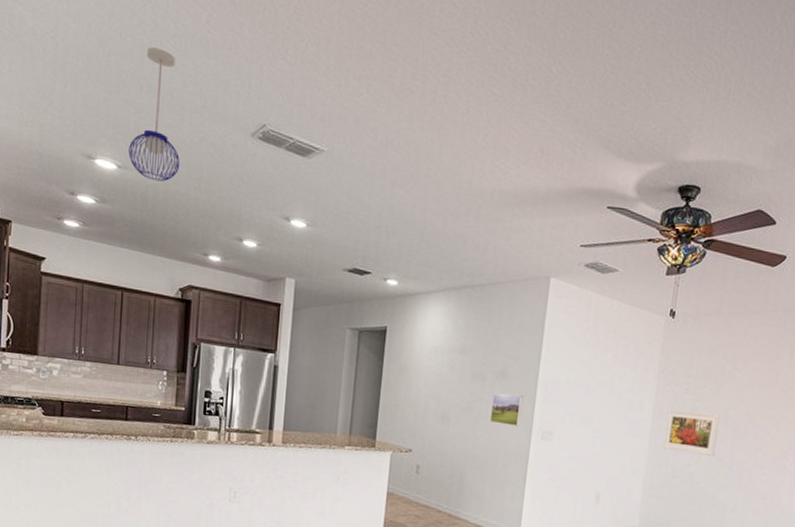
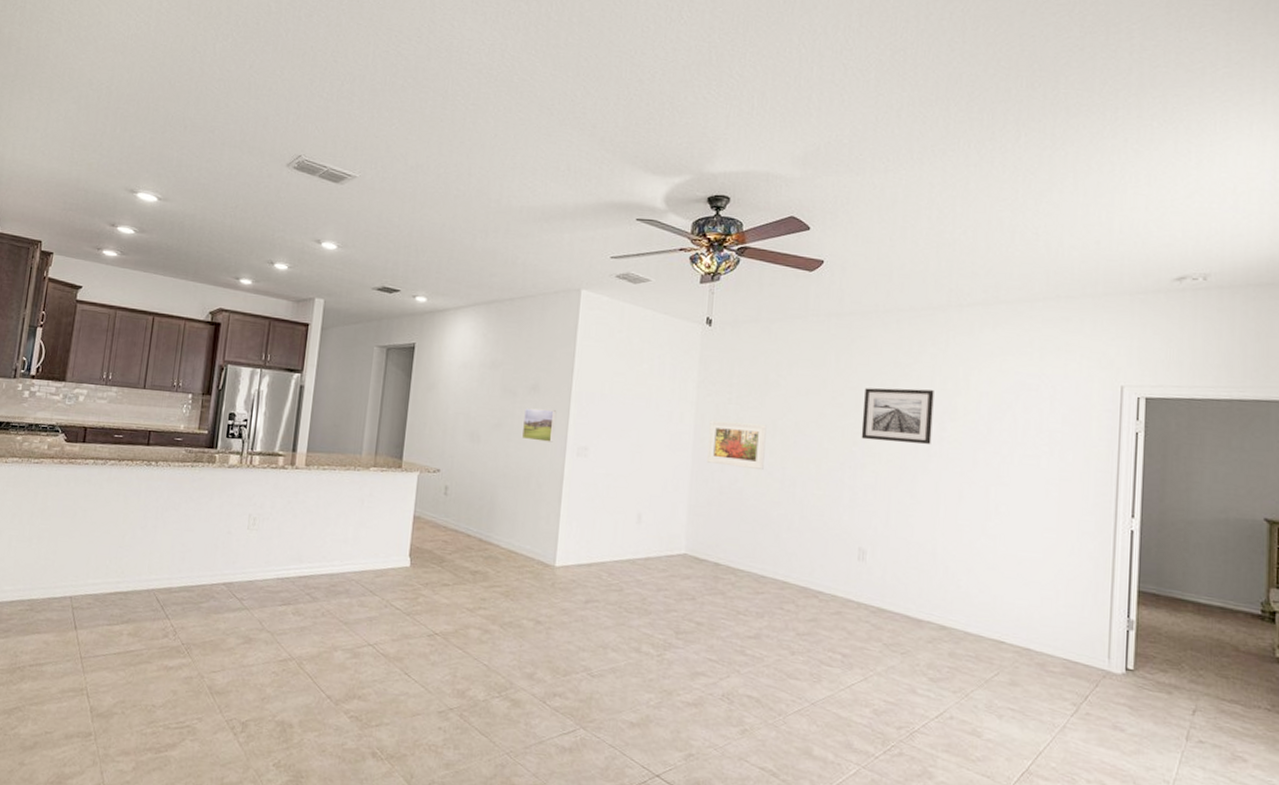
pendant light: present [128,47,180,182] -> none [169,91,219,211]

